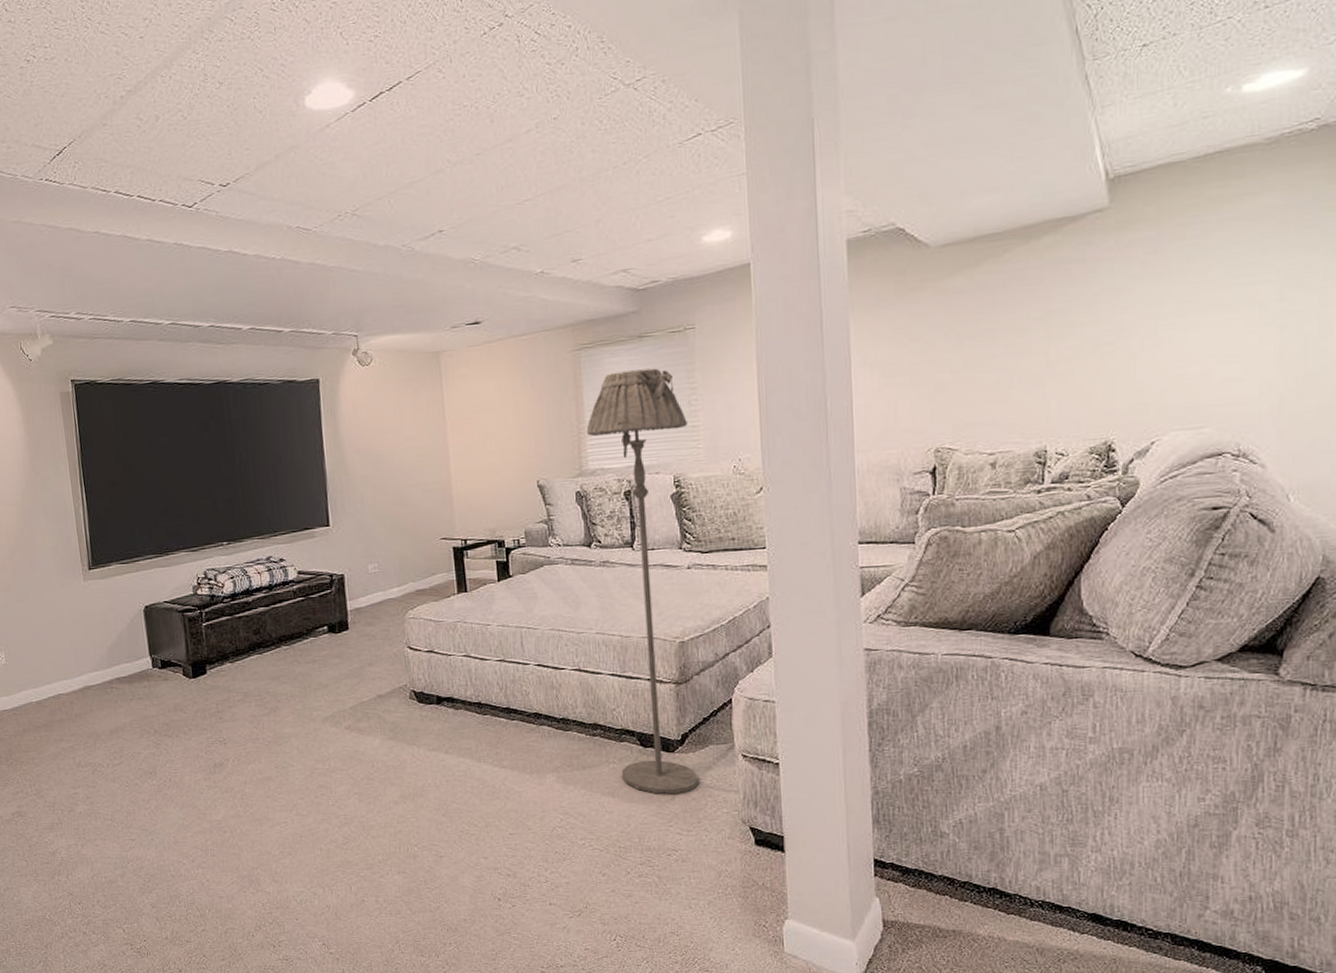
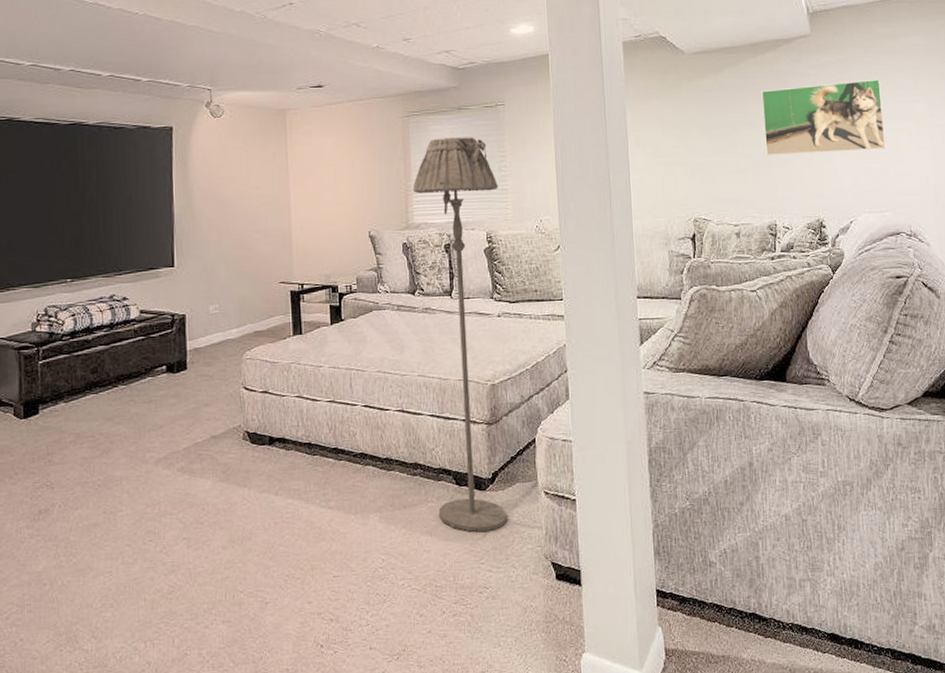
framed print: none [1034,256,1210,367] -> present [761,78,886,155]

